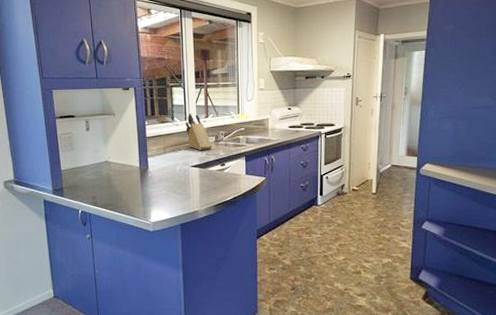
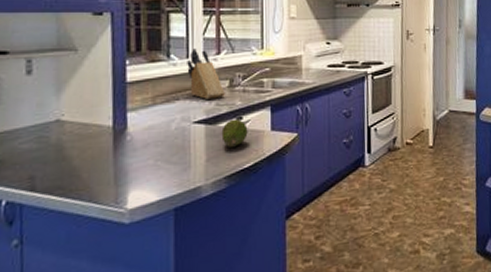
fruit: none [210,165,229,185] -> present [221,119,248,147]

